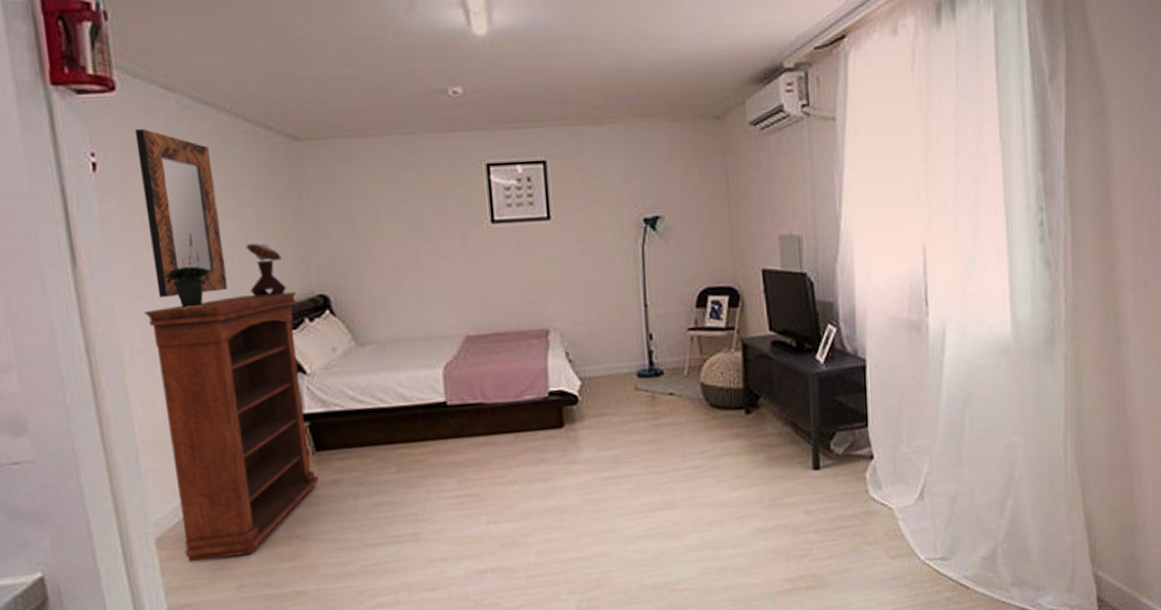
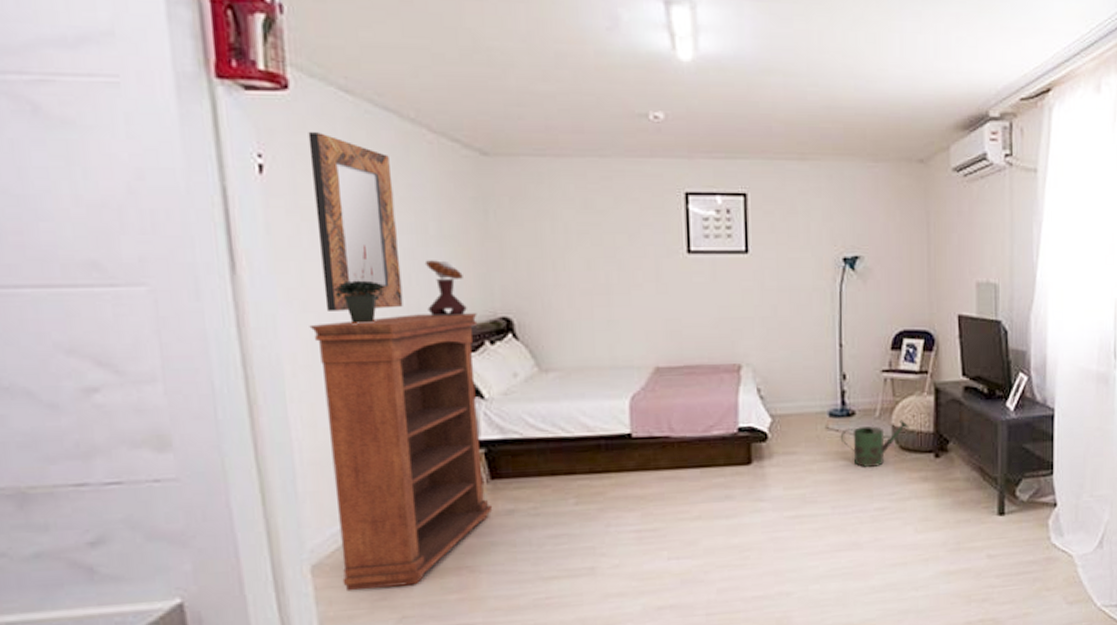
watering can: none [649,377,718,426] -> present [840,420,909,467]

